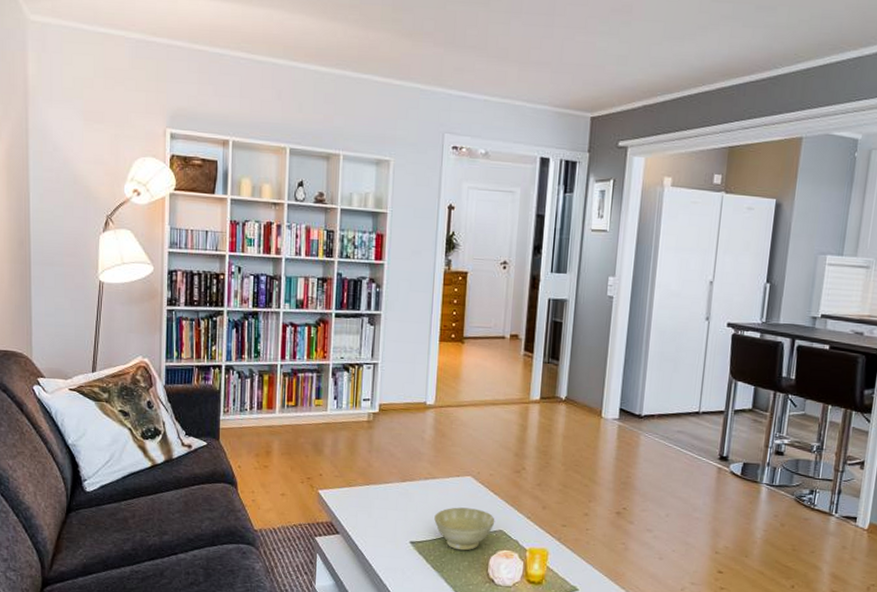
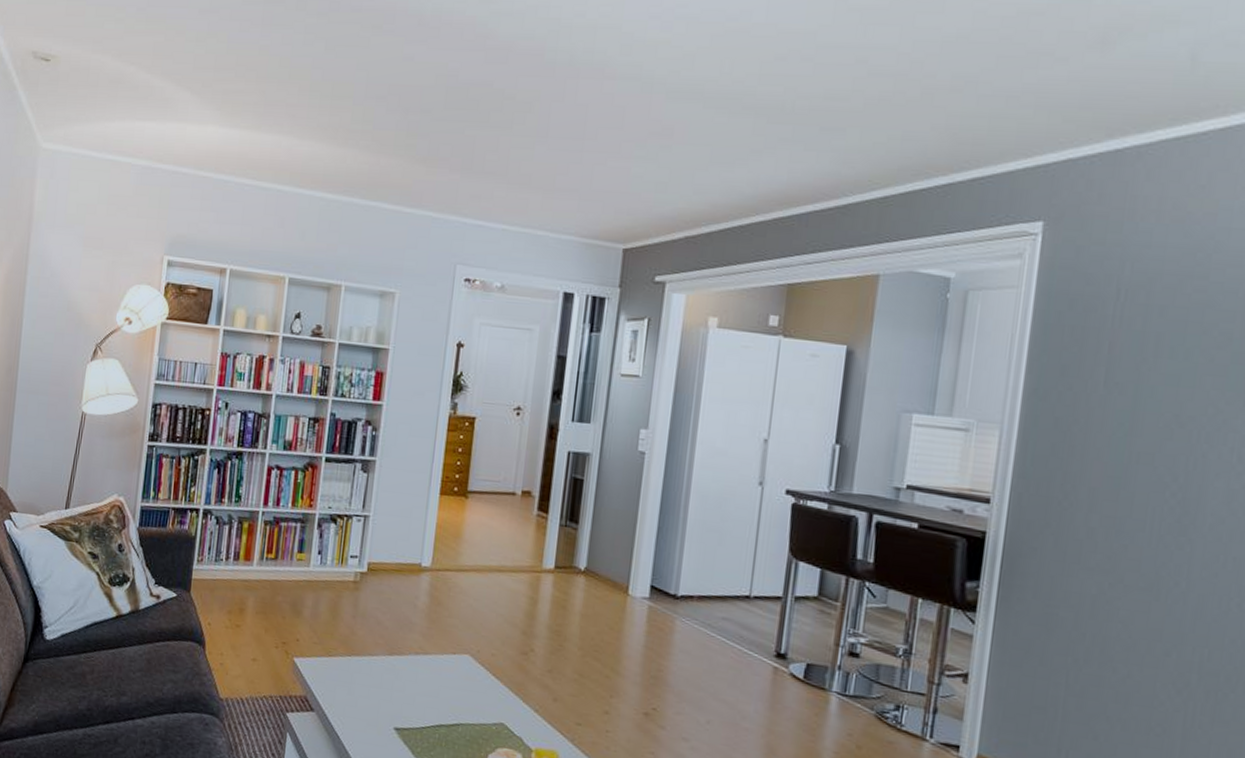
bowl: present [434,507,495,551] -> none [424,690,496,745]

